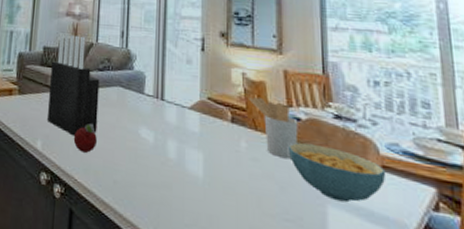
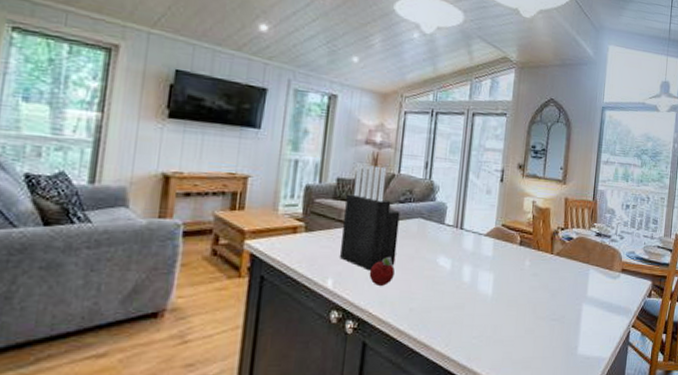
utensil holder: present [249,96,298,158] -> none [536,221,571,271]
cereal bowl: present [287,143,387,203] -> none [560,257,624,300]

